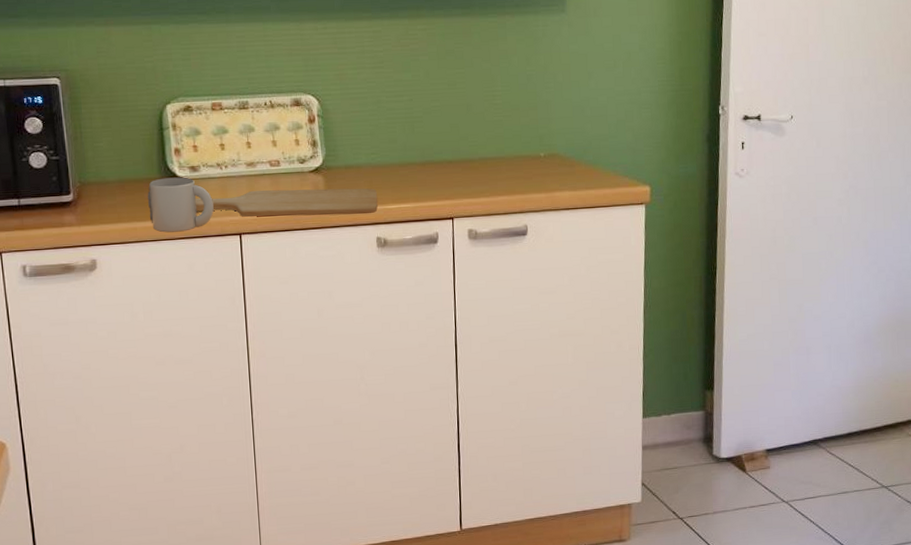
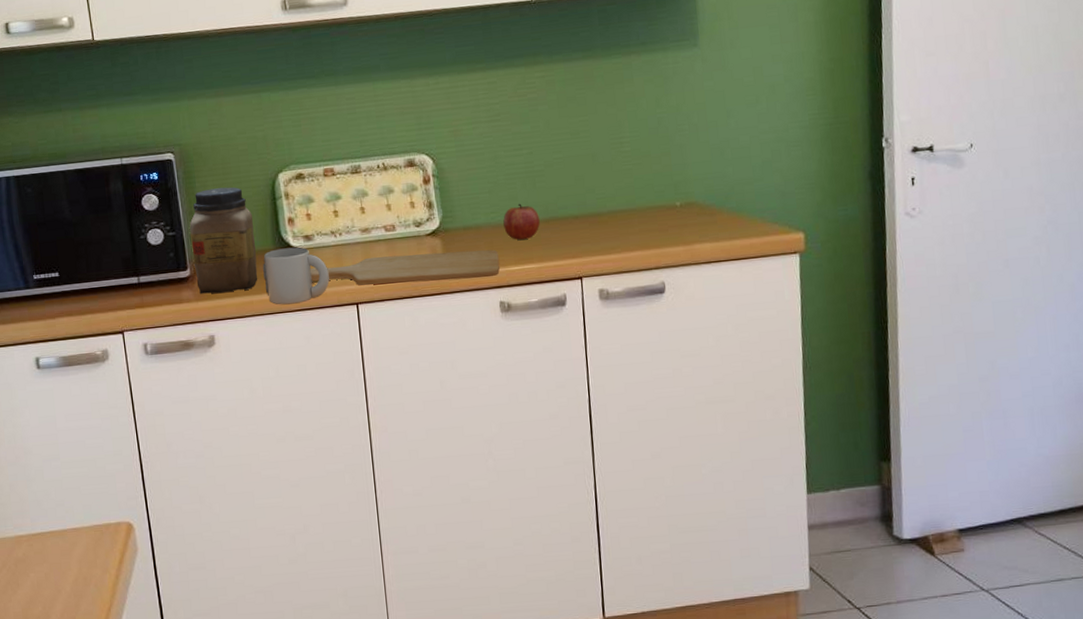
jar: none [74,115,143,219] -> present [189,187,258,294]
fruit: none [383,146,417,180] -> present [503,203,540,240]

